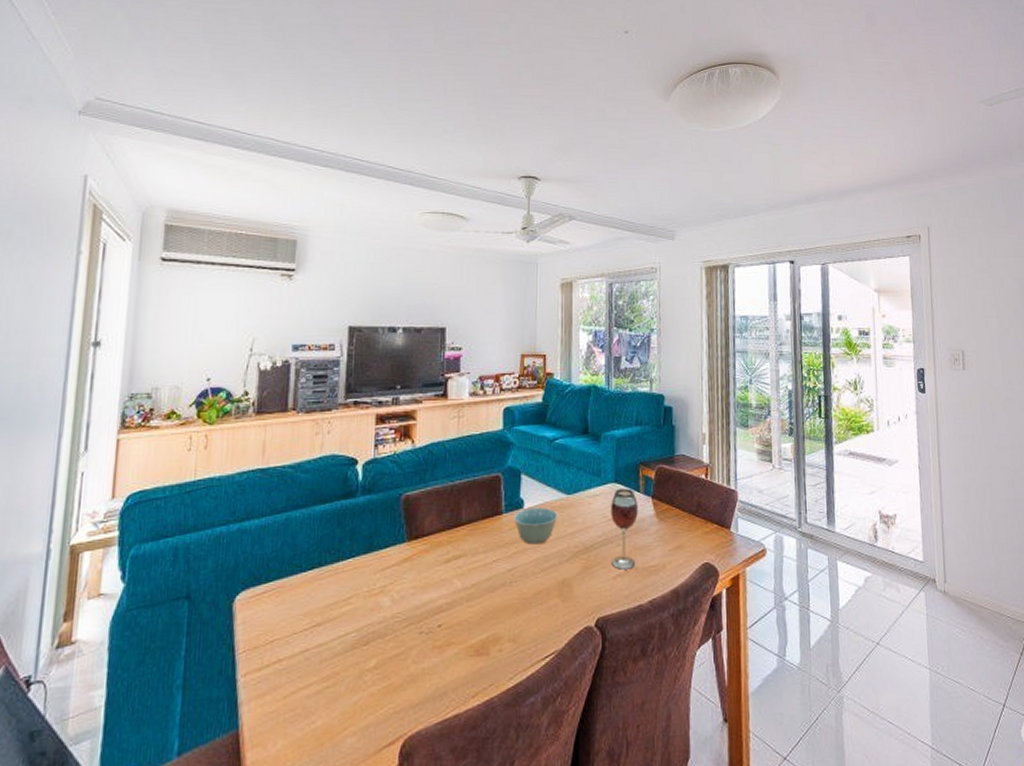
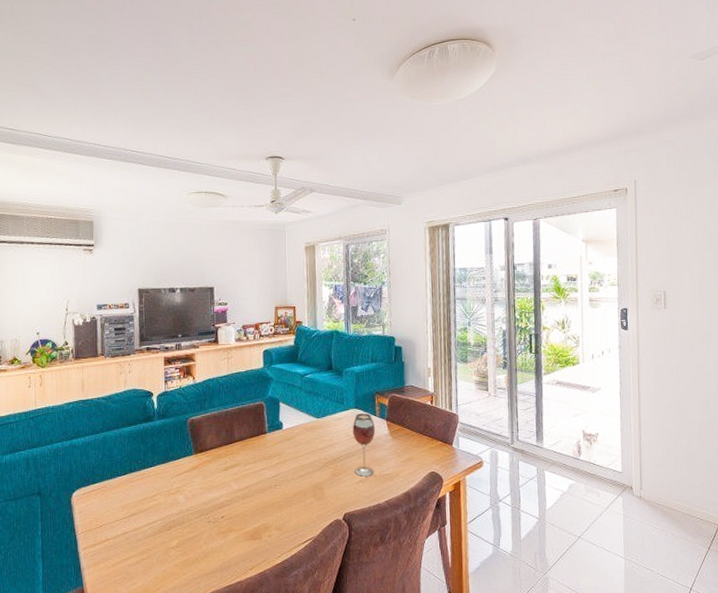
bowl: present [513,508,559,545] -> none [275,428,311,457]

